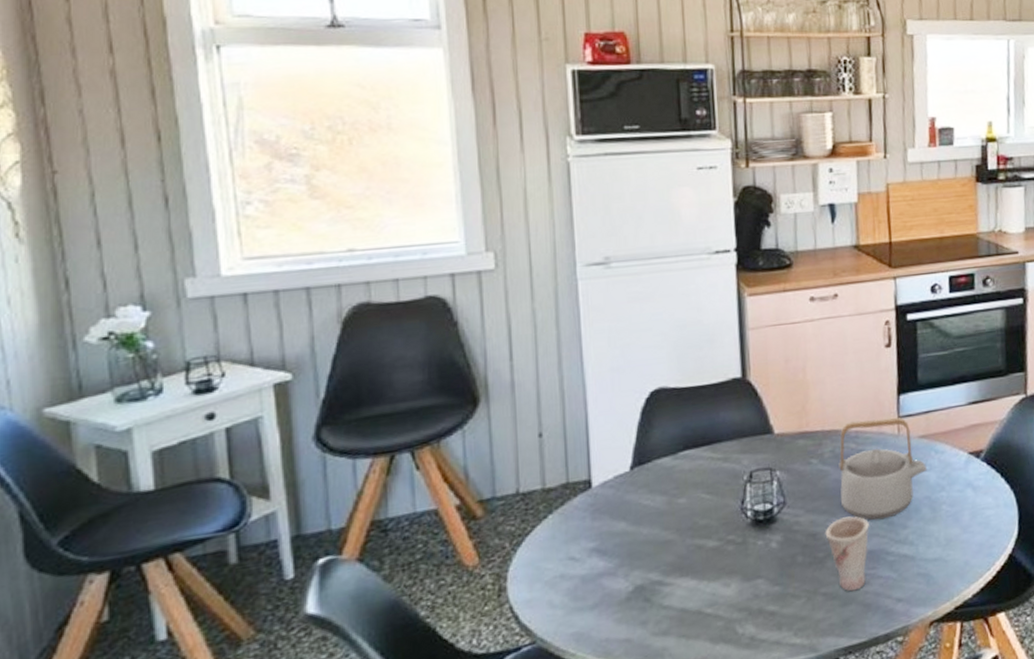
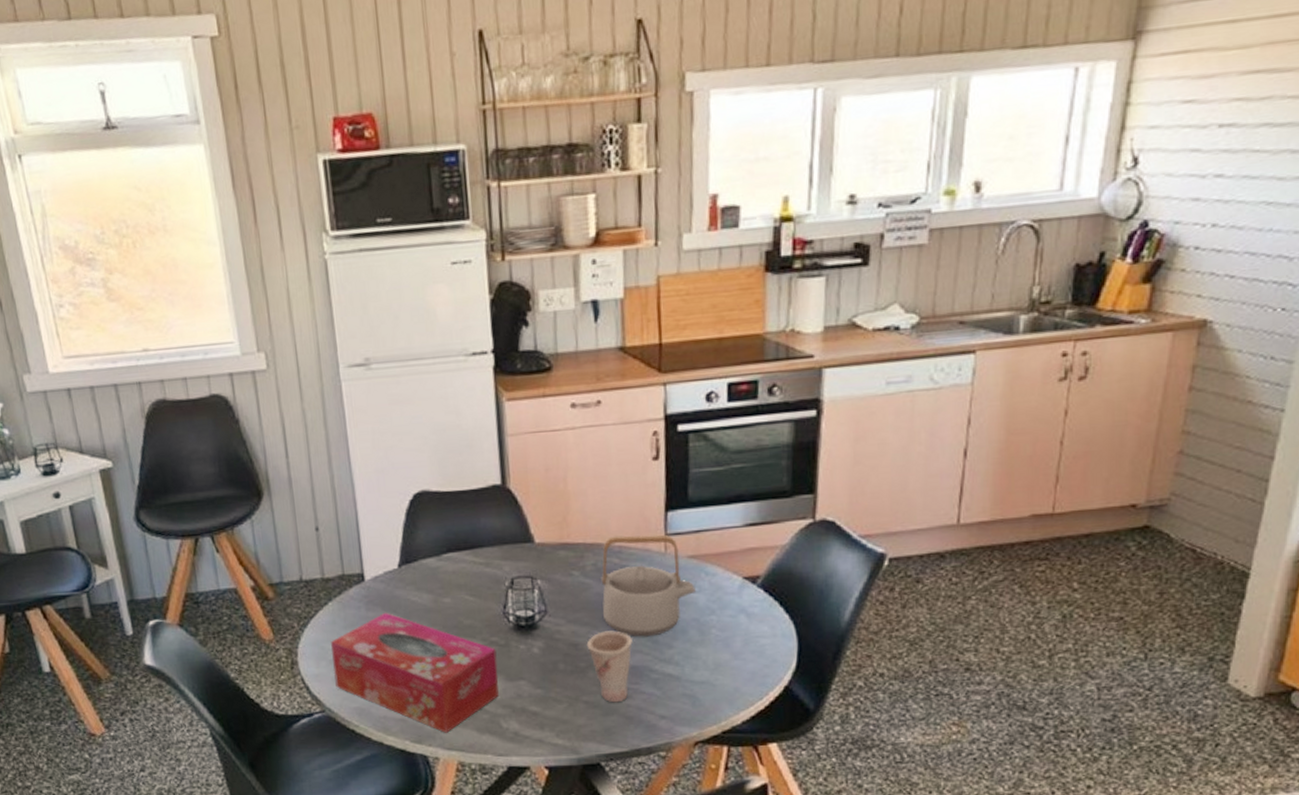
tissue box: none [547,519,735,649] -> present [331,612,499,733]

